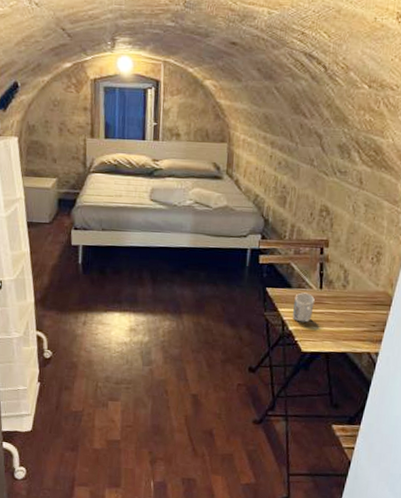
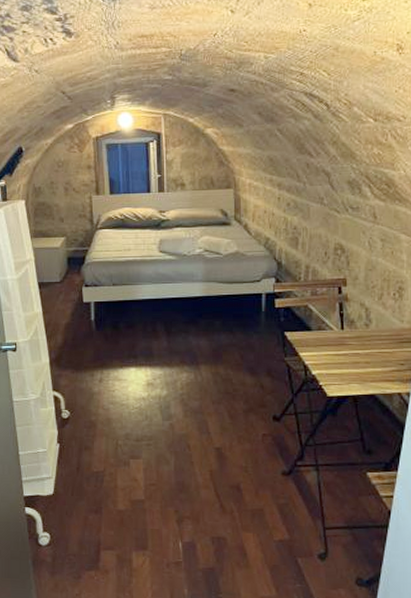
mug: present [292,292,315,323] -> none [314,334,337,366]

